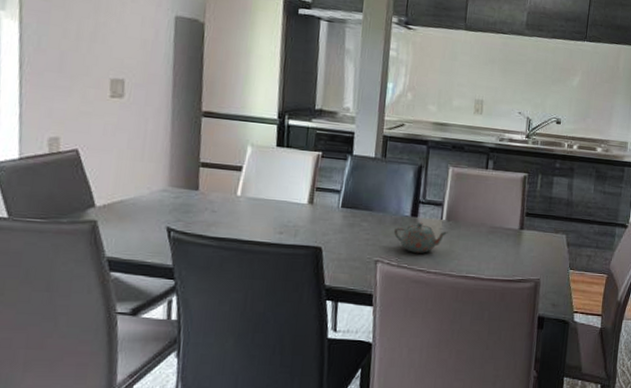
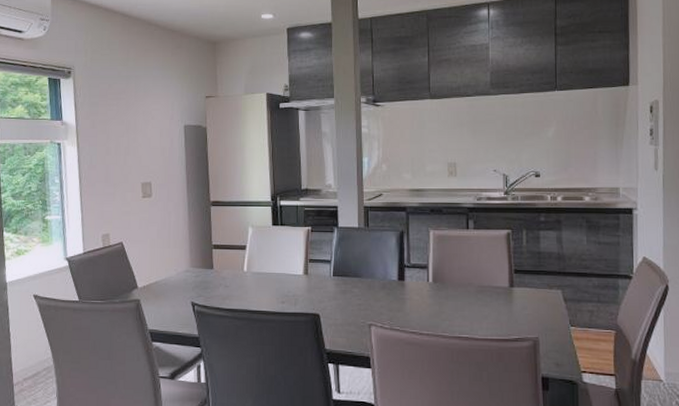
teapot: present [393,221,448,253] -> none [383,285,436,316]

